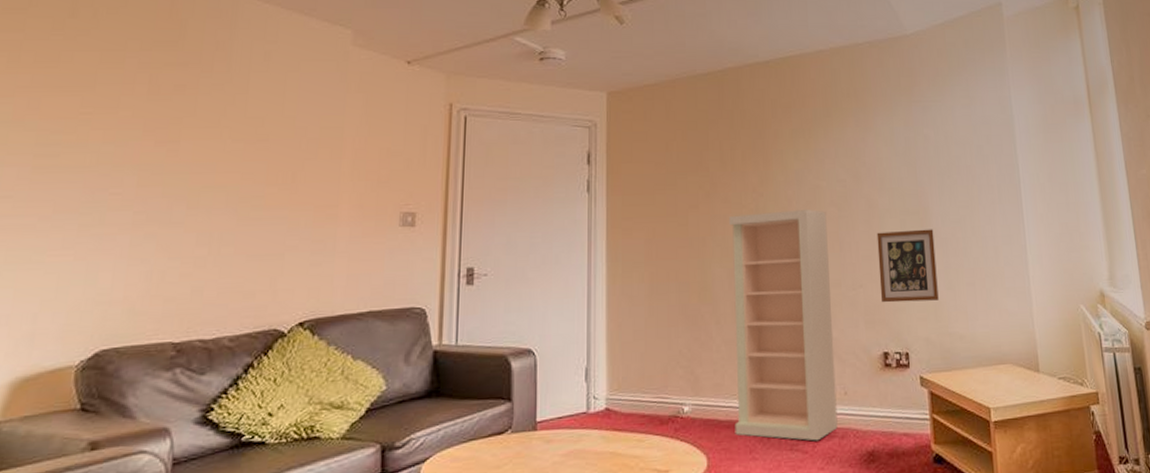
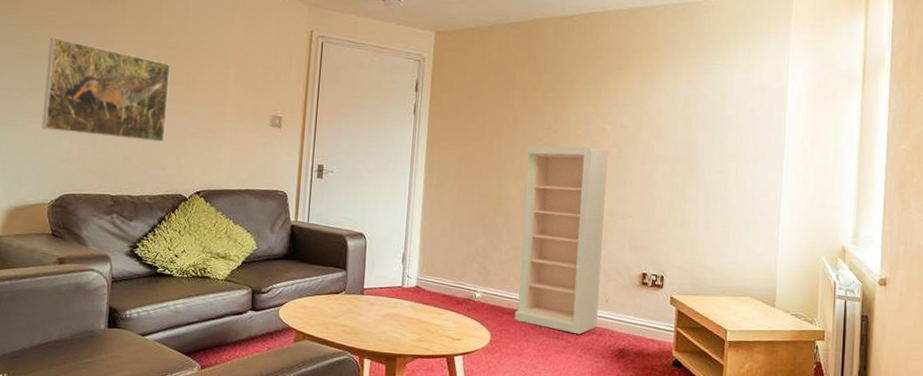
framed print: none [69,140,261,266] -> present [42,37,171,143]
picture frame: present [876,229,939,303] -> none [646,174,700,237]

